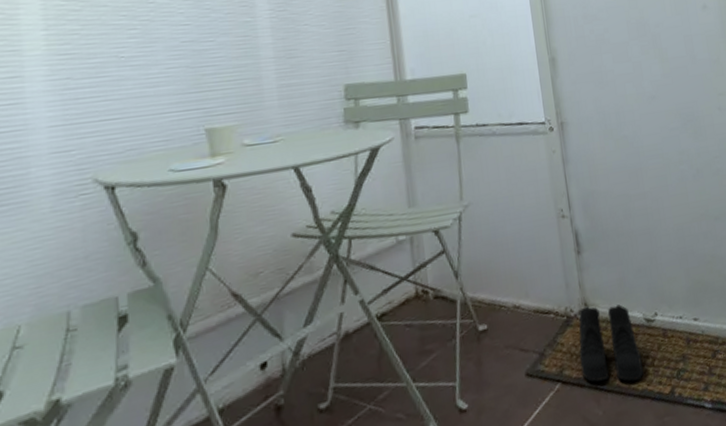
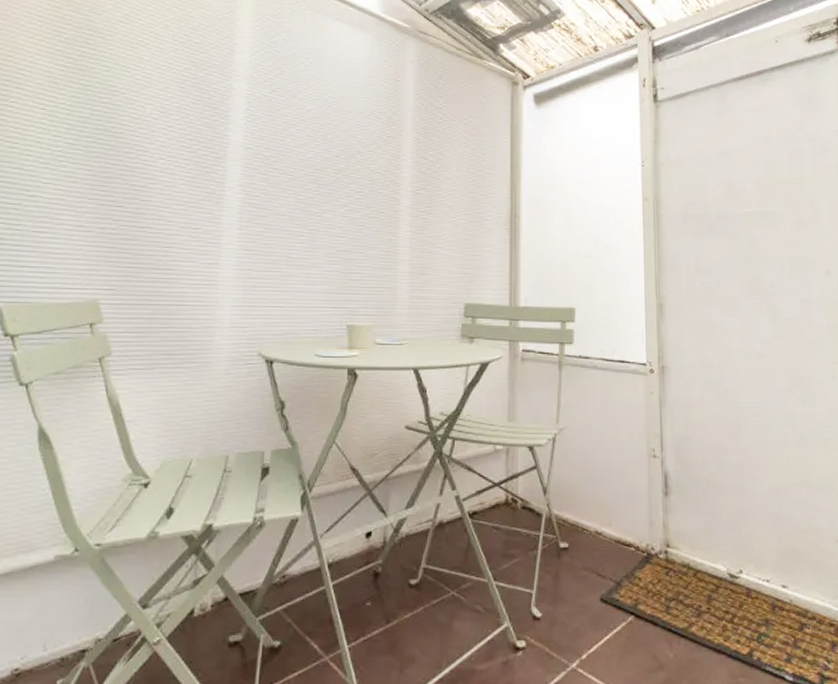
boots: present [579,304,643,382] -> none [656,548,721,632]

